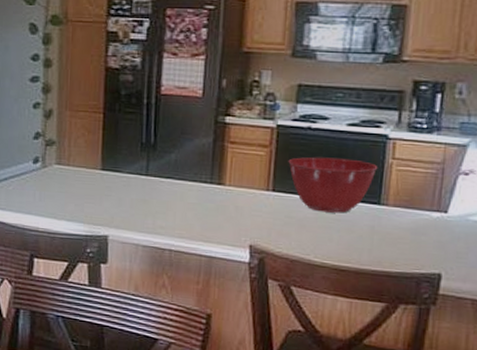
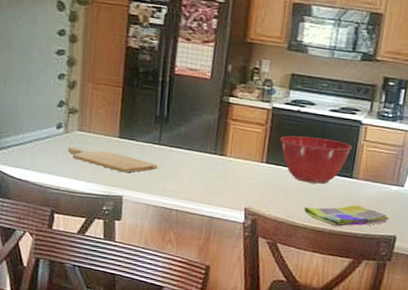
chopping board: none [45,182,146,209] -> present [67,146,157,173]
dish towel: none [322,237,431,265] -> present [304,205,389,227]

